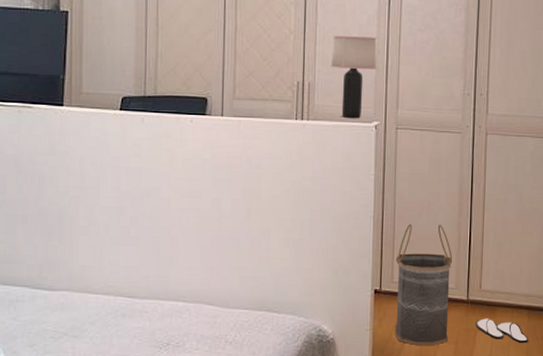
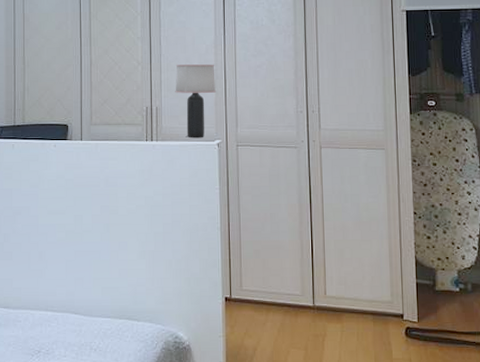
basket: present [395,223,452,346] -> none [243,233,297,352]
slippers: present [475,318,529,343] -> none [323,324,376,348]

